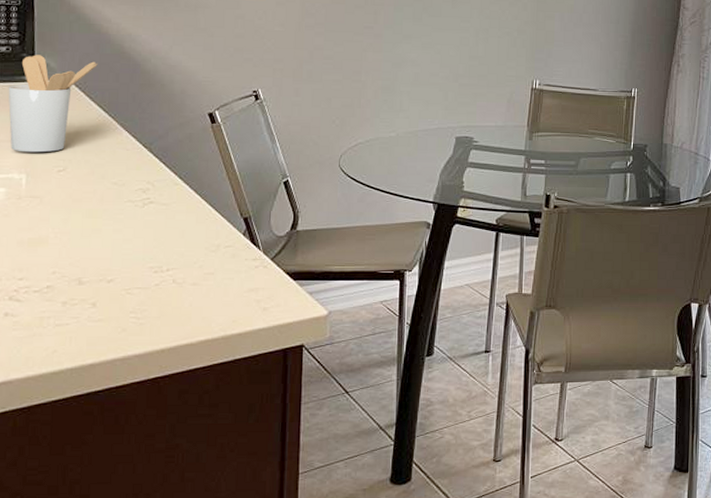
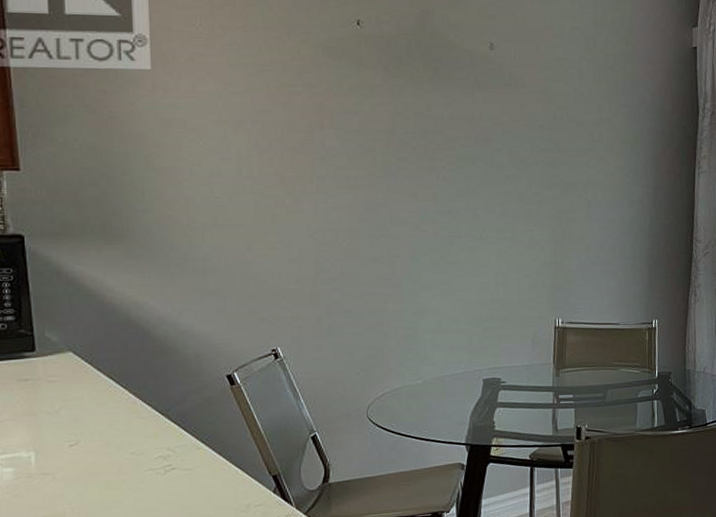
utensil holder: present [8,55,98,153] -> none [7,330,104,430]

